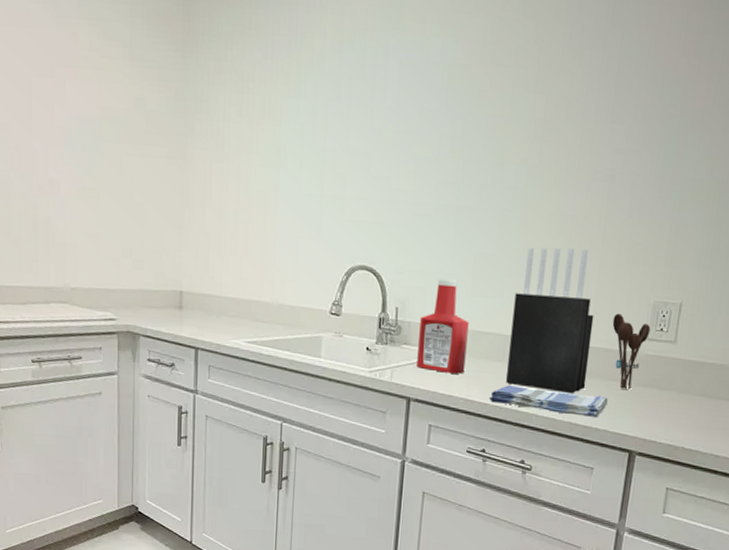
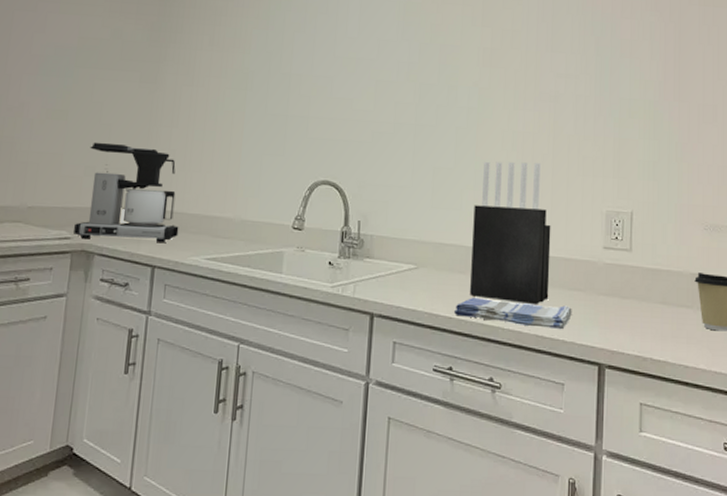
coffee maker: none [118,222,219,325] -> present [74,142,179,242]
ketchup bottle: present [417,279,469,374] -> none [380,192,431,287]
utensil holder: present [612,313,651,389] -> none [569,223,606,299]

